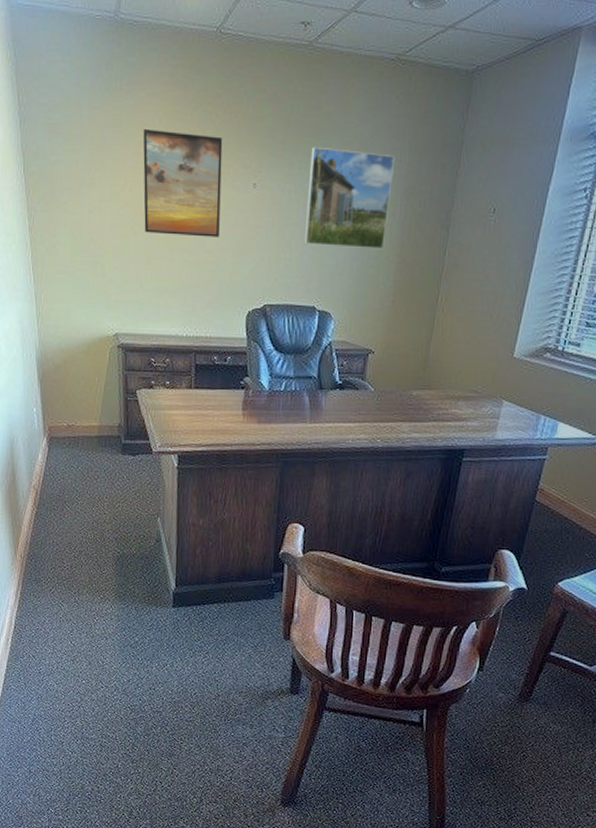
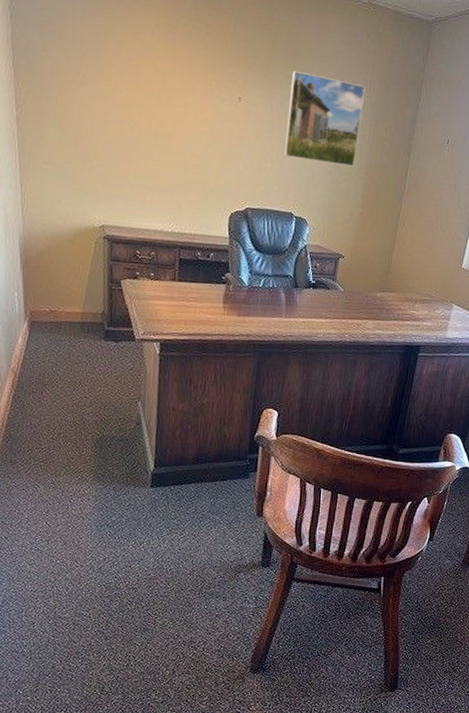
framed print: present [143,128,223,237] -> none [133,36,211,143]

